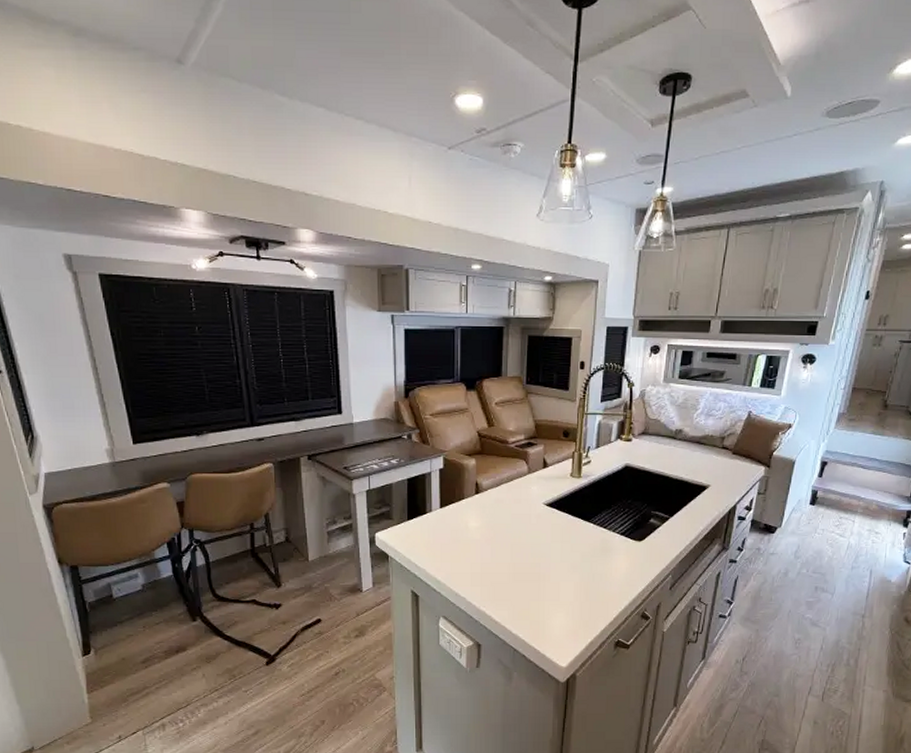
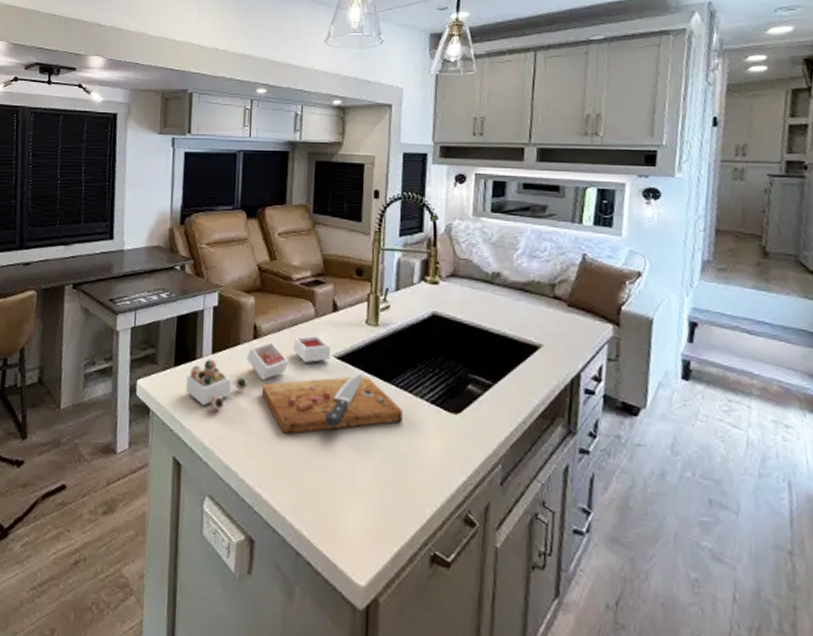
cutting board: none [419,487,598,566] -> present [186,335,402,435]

